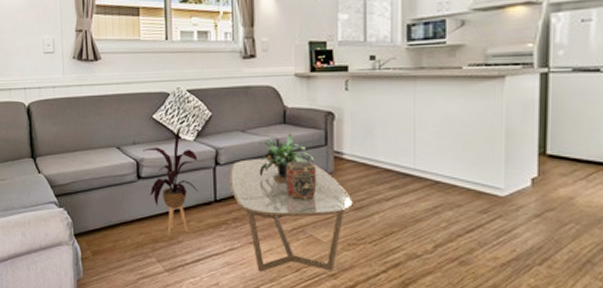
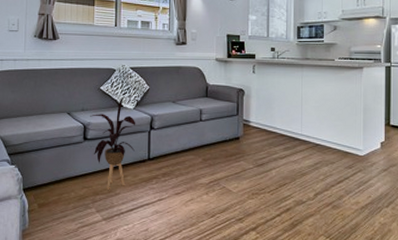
coffee table: present [229,159,353,272] -> none [161,125,256,218]
potted plant: present [259,133,315,177] -> none [185,105,229,140]
decorative container: present [285,161,317,200] -> none [206,127,230,158]

